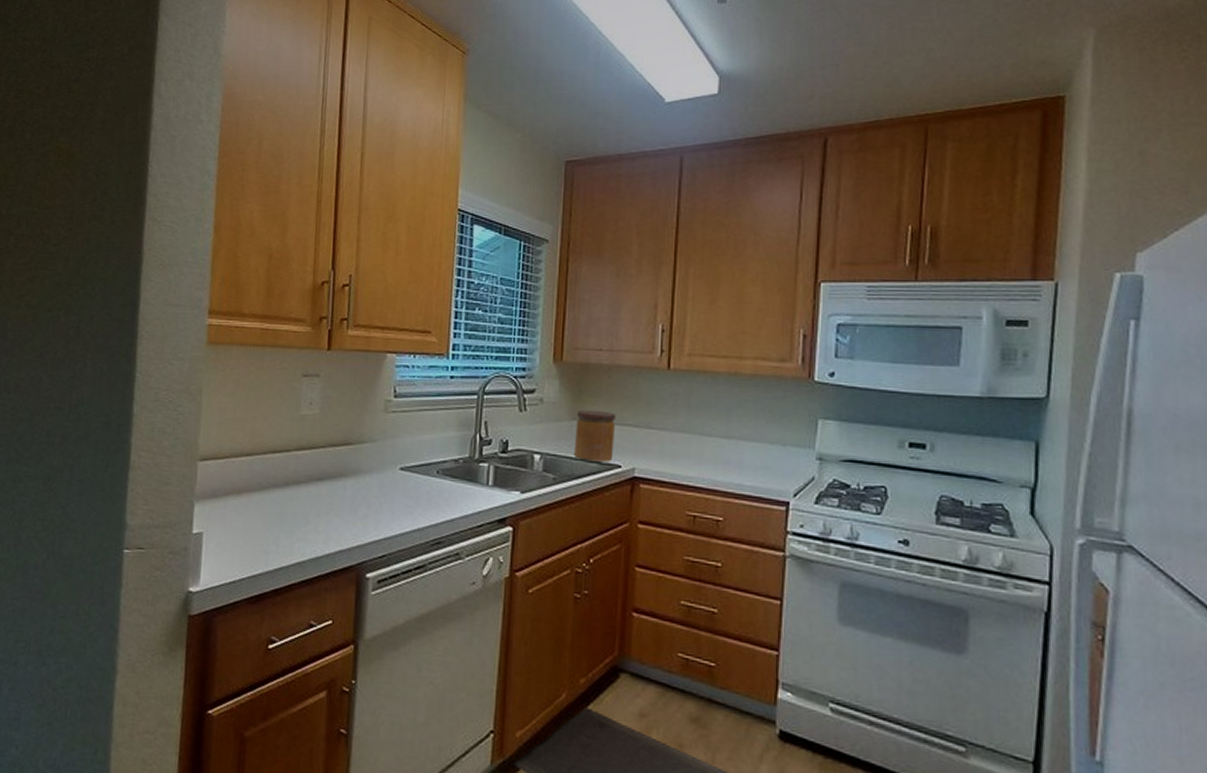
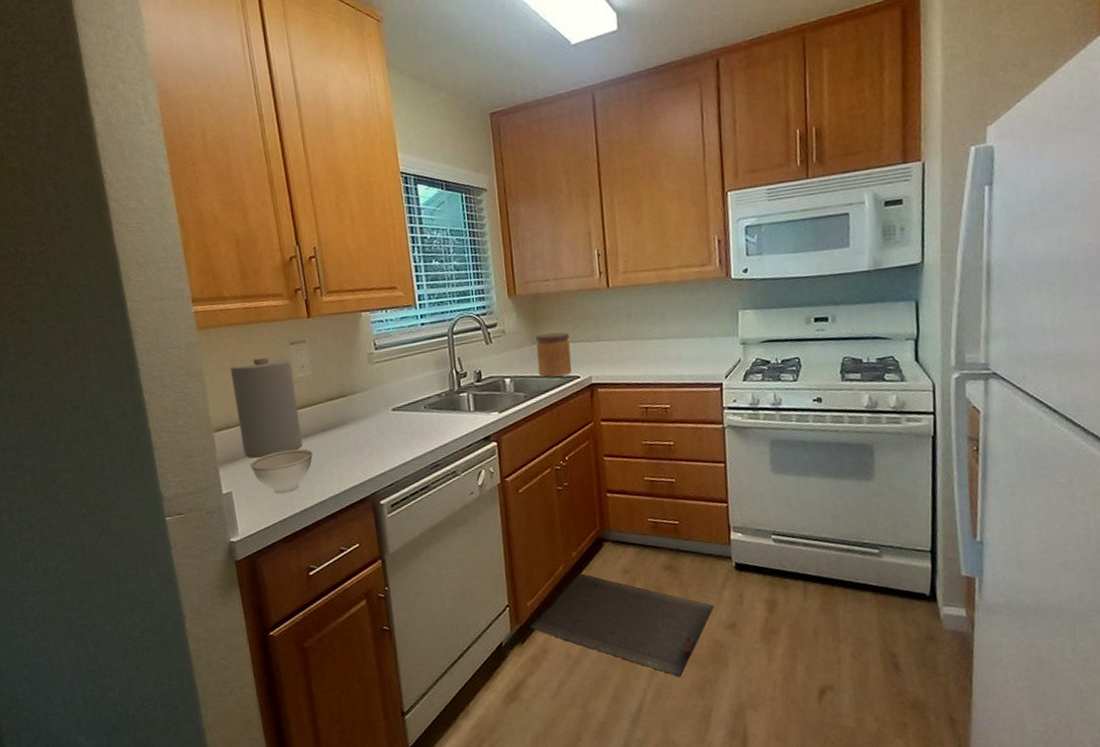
paper towel holder: none [226,385,299,499] -> present [230,357,303,458]
bowl: none [229,495,301,546] -> present [249,448,313,494]

